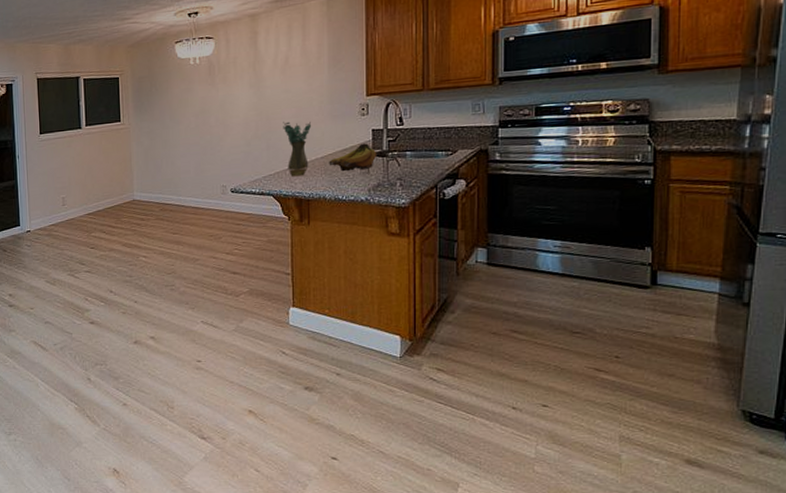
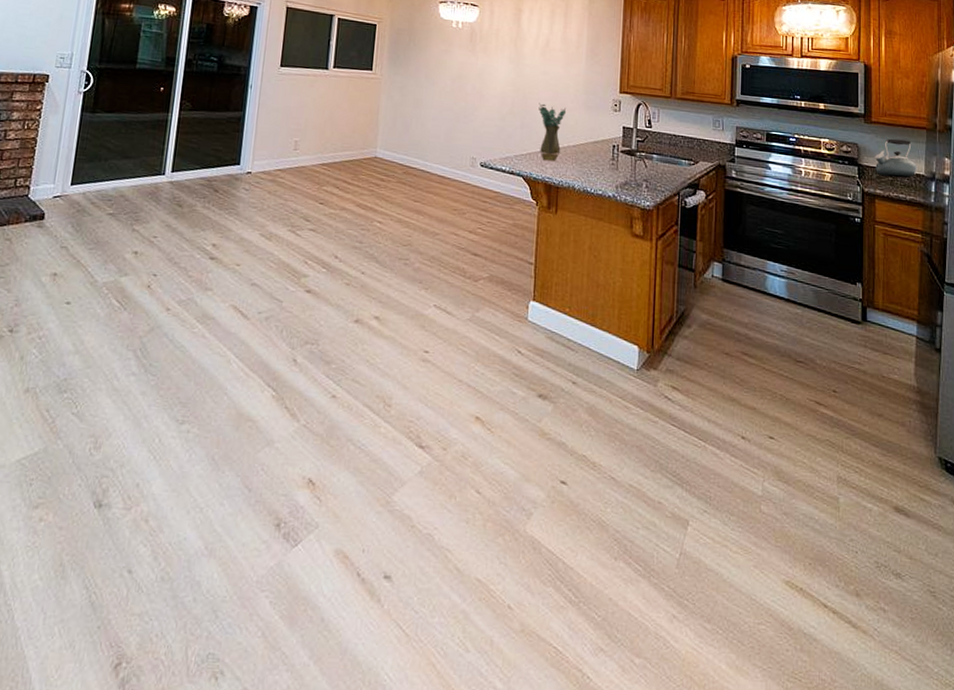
fruit: present [329,143,377,172] -> none [580,139,626,166]
kettle: none [670,83,728,130] -> present [874,138,918,179]

